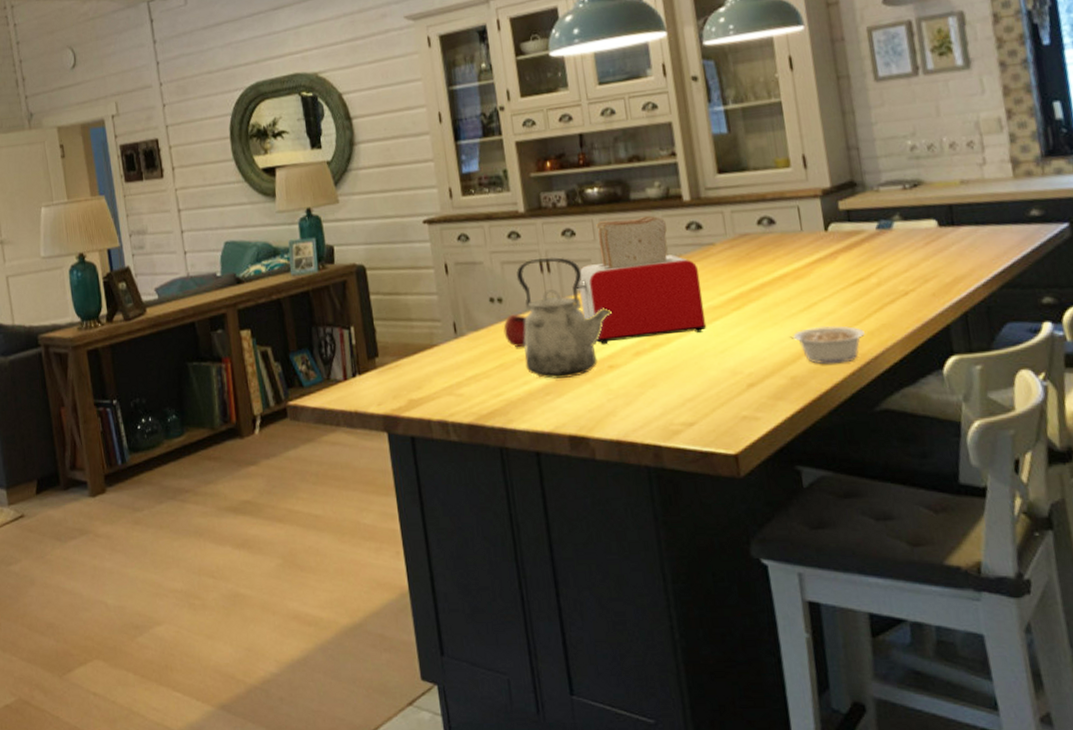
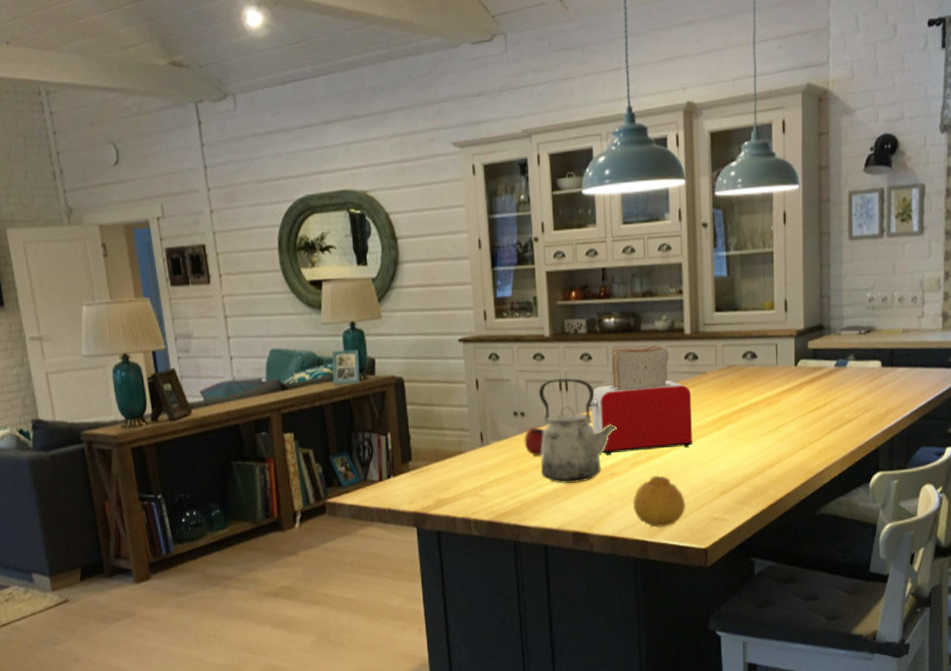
fruit: none [638,365,705,430] -> present [632,474,685,528]
legume: present [790,325,865,364] -> none [758,445,815,477]

